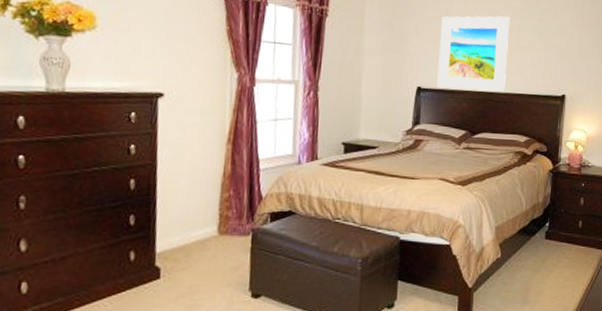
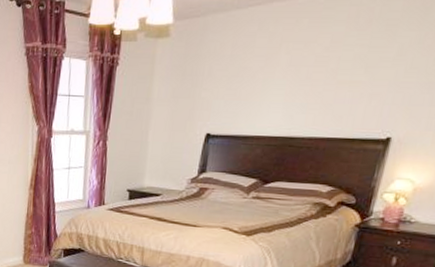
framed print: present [437,16,510,92] -> none [228,45,328,136]

